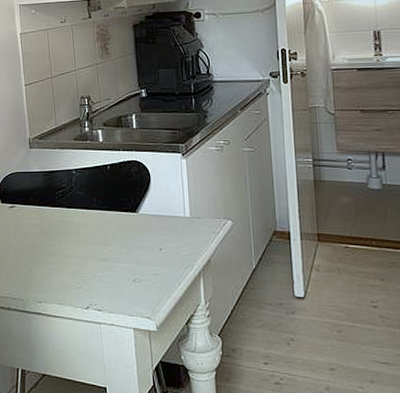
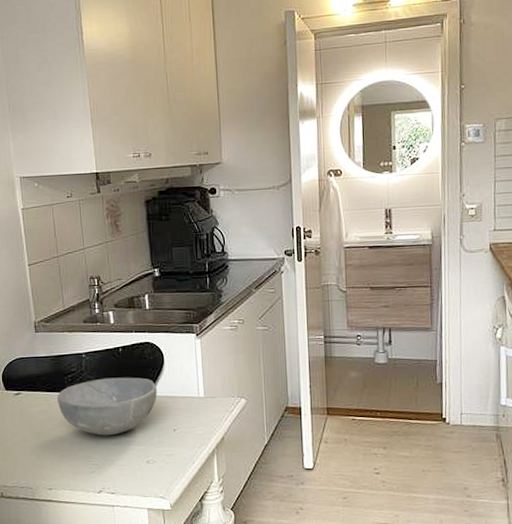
bowl: none [48,194,144,252] -> present [56,377,157,436]

